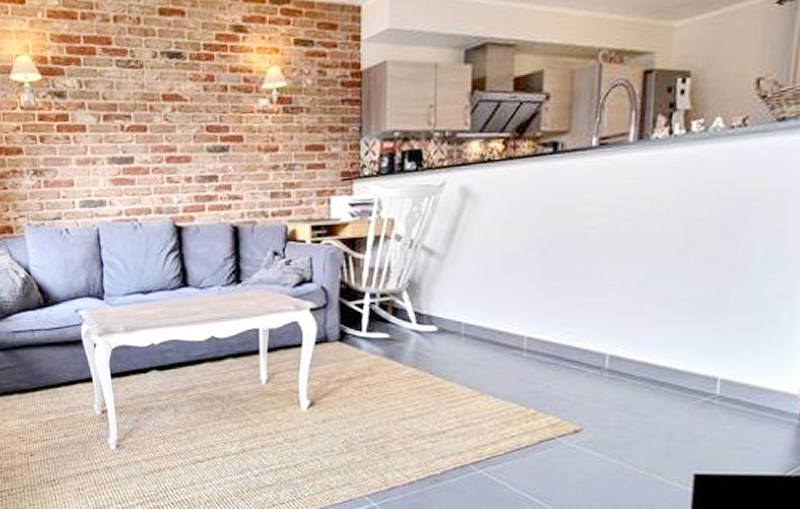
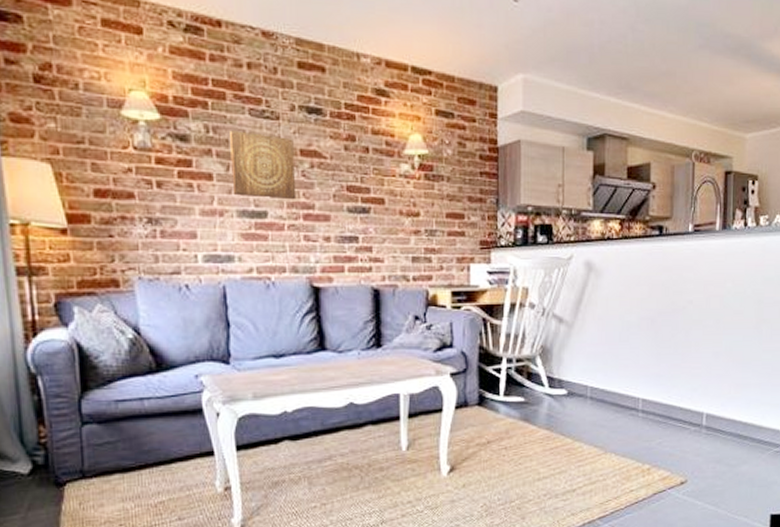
wall art: none [100,82,160,144] -> present [230,130,297,200]

